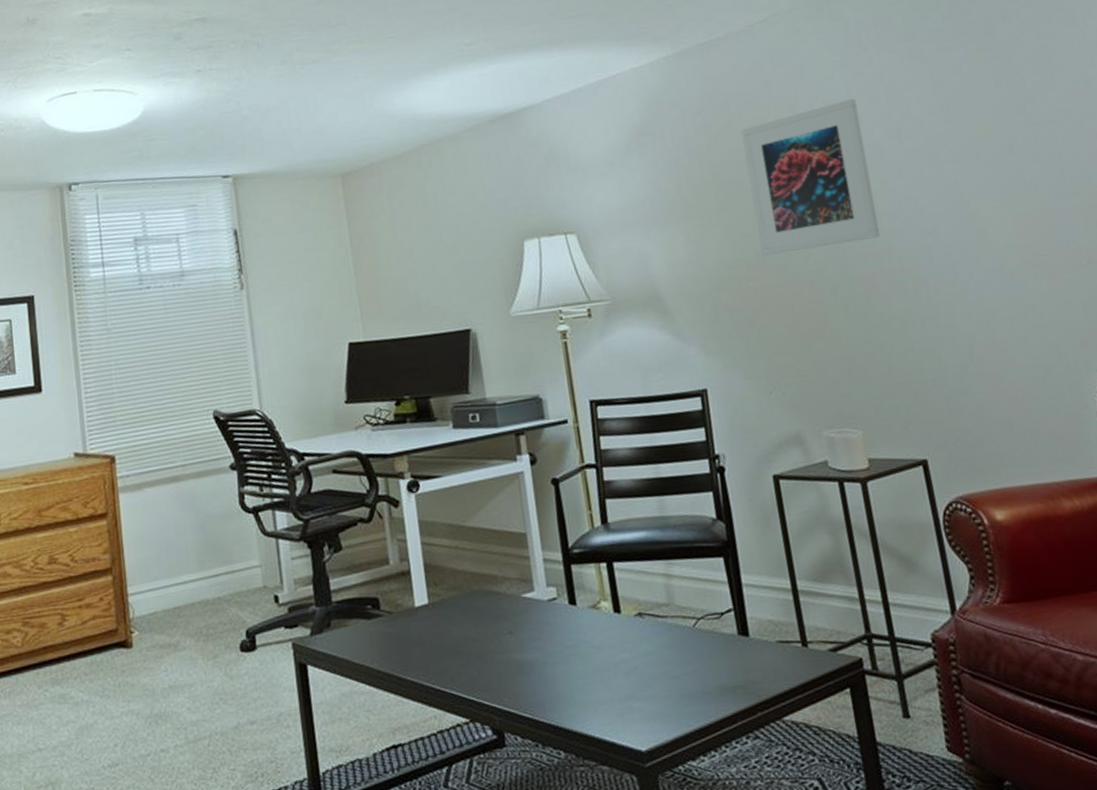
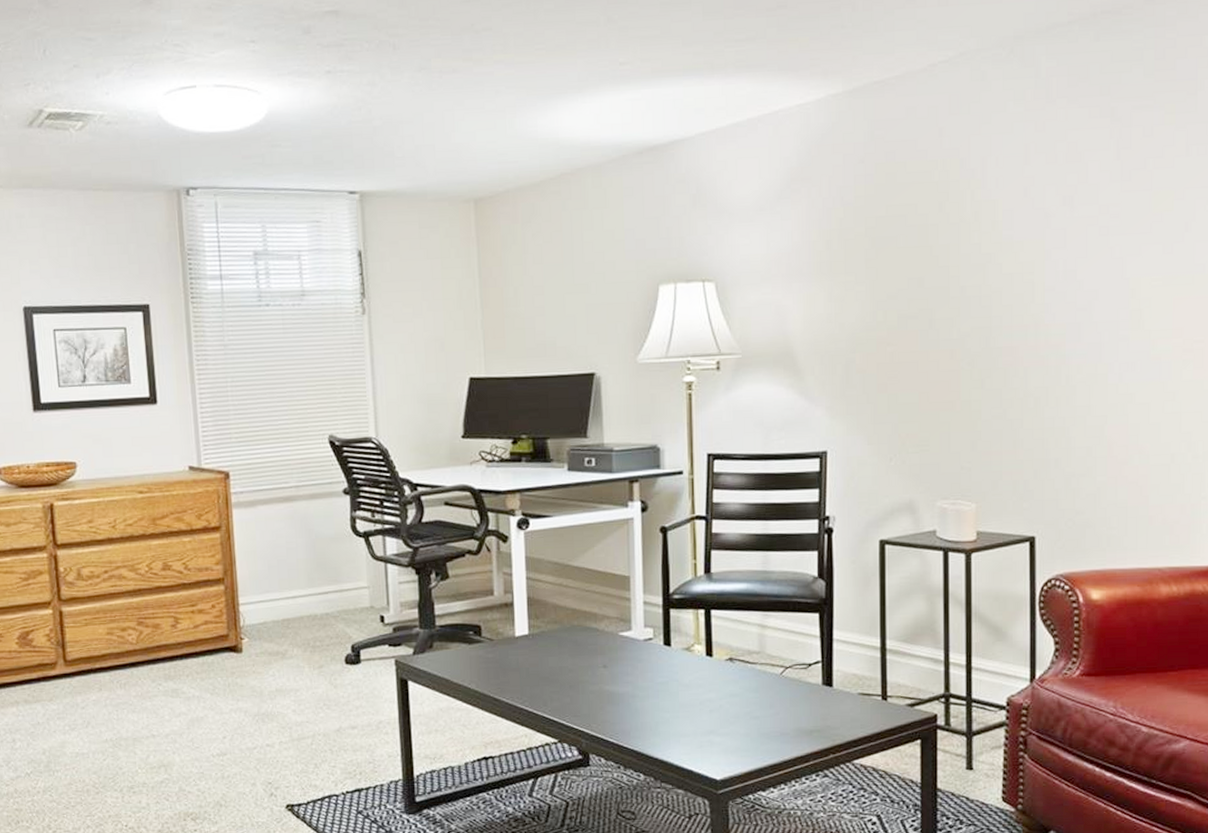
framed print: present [741,99,881,256] -> none [904,157,1032,320]

